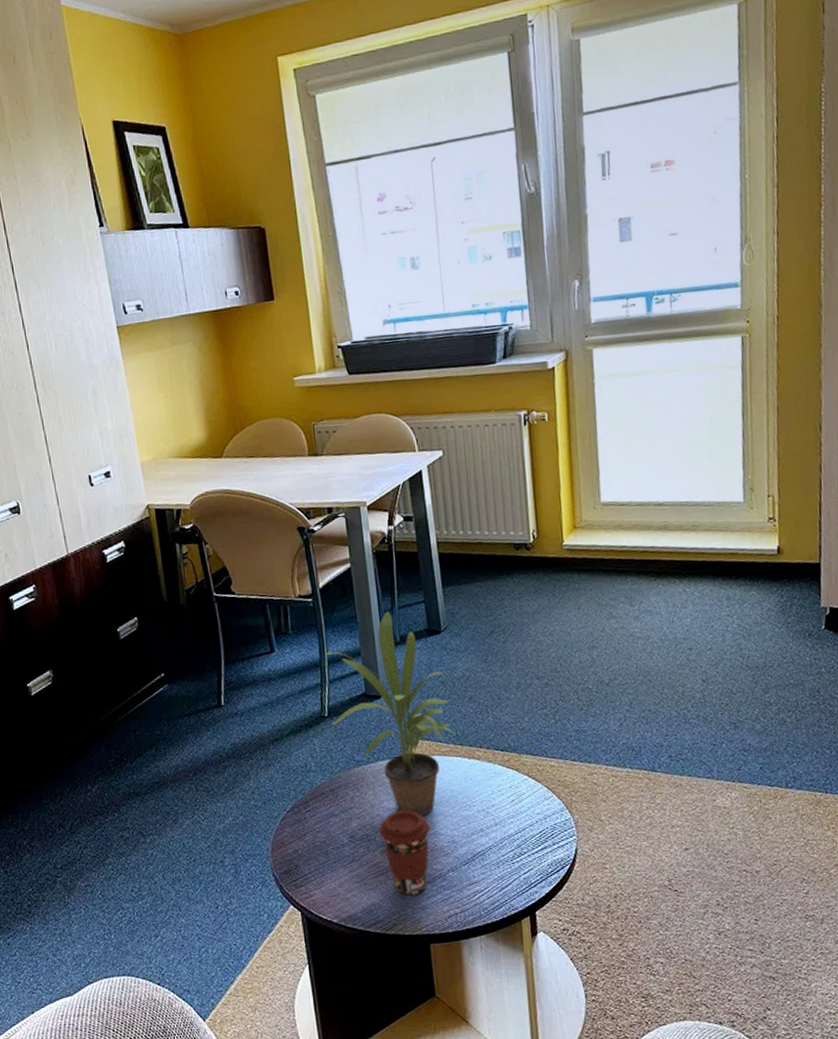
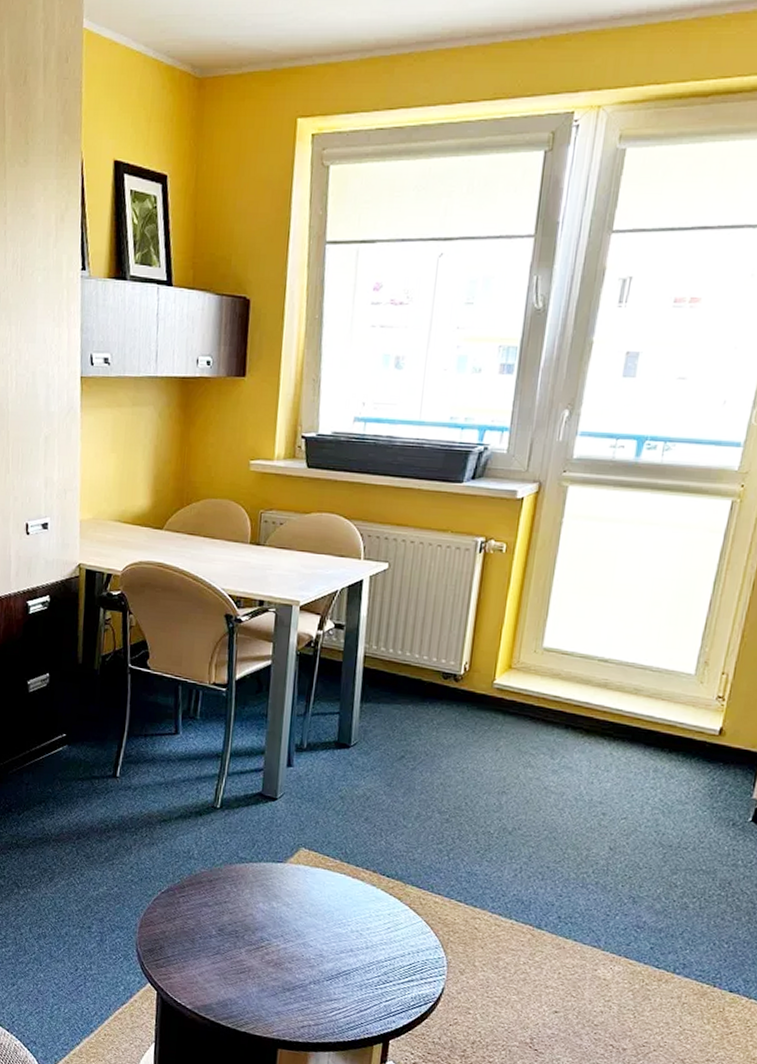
potted plant: present [325,611,454,816] -> none [222,715,345,924]
coffee cup: present [379,810,431,895] -> none [249,914,302,999]

